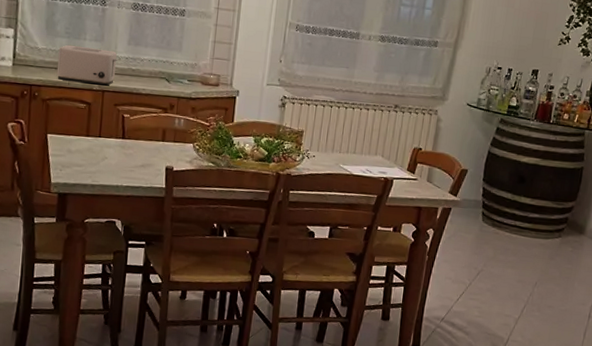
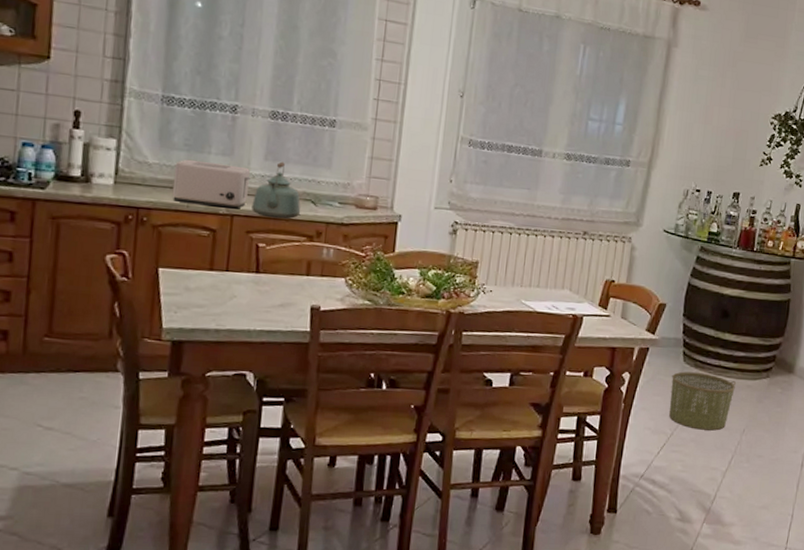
kettle: none [118,46,158,95] -> present [252,161,301,220]
basket: none [468,229,530,283] -> present [669,371,736,431]

